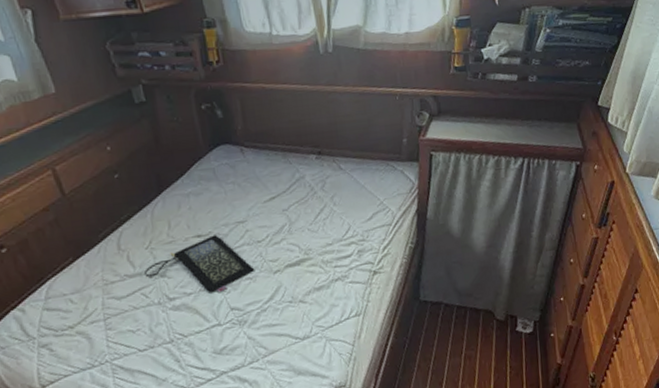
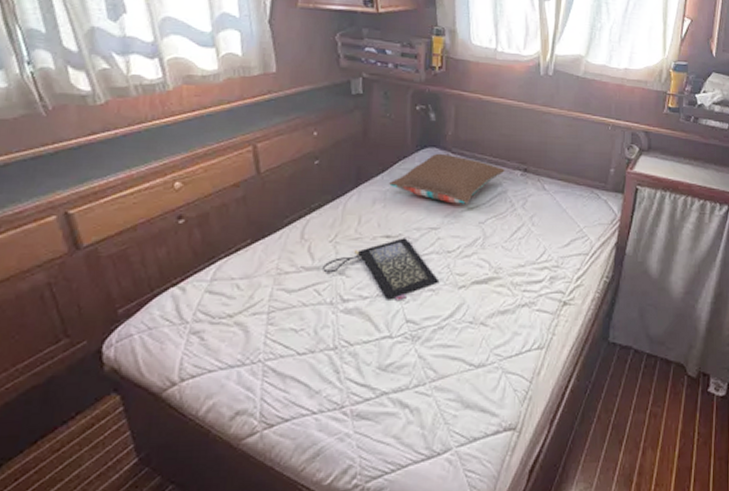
pillow: none [189,148,300,197] -> present [388,153,505,204]

